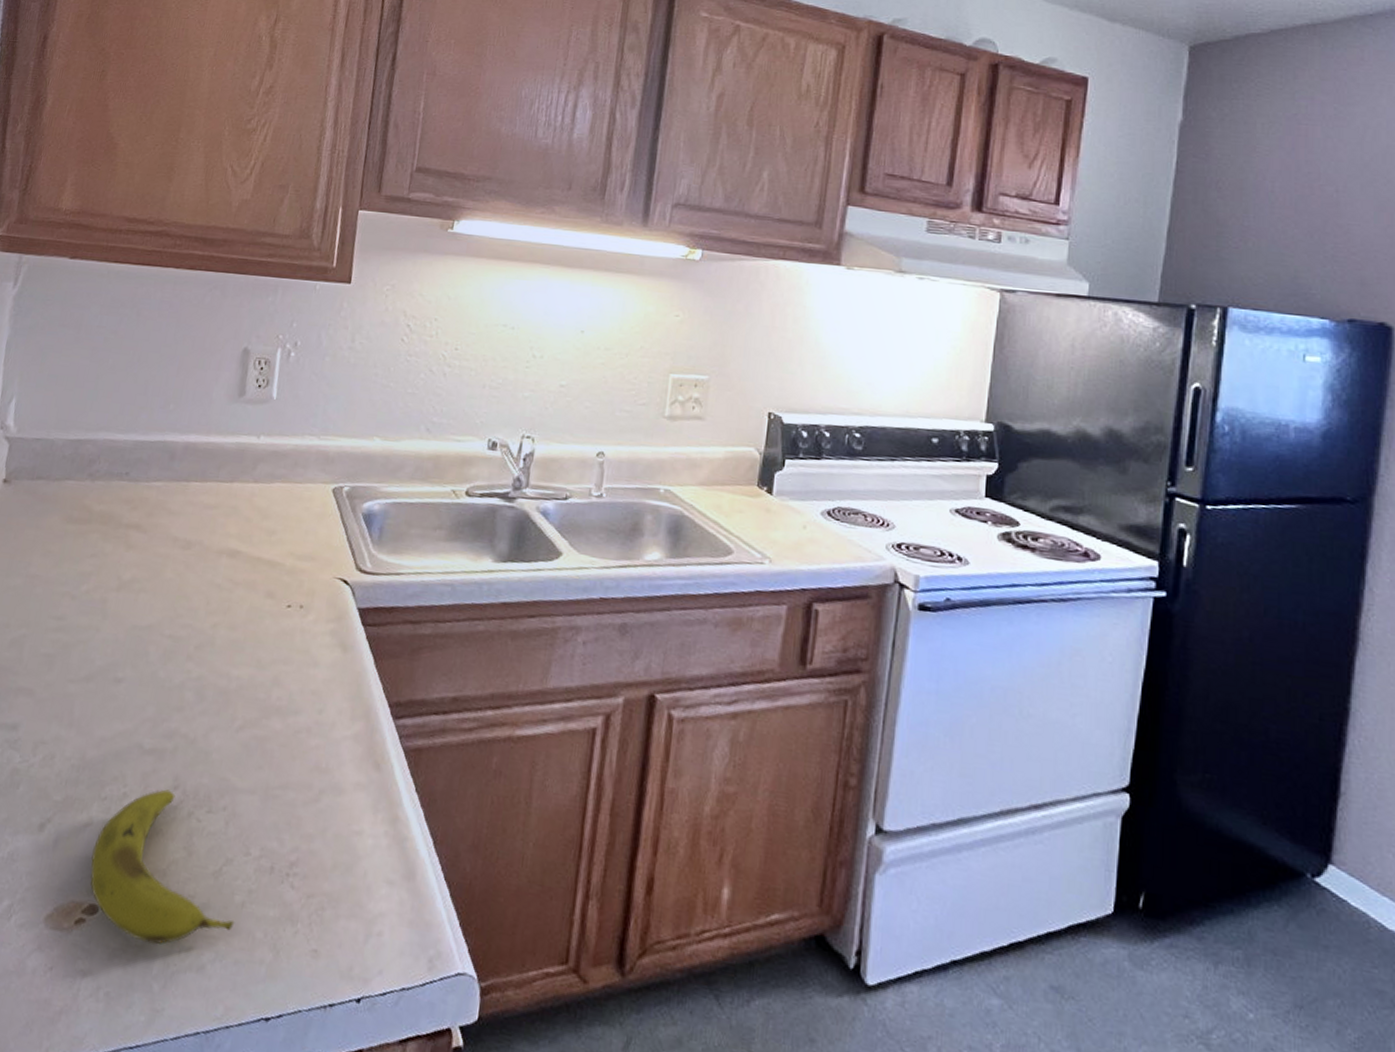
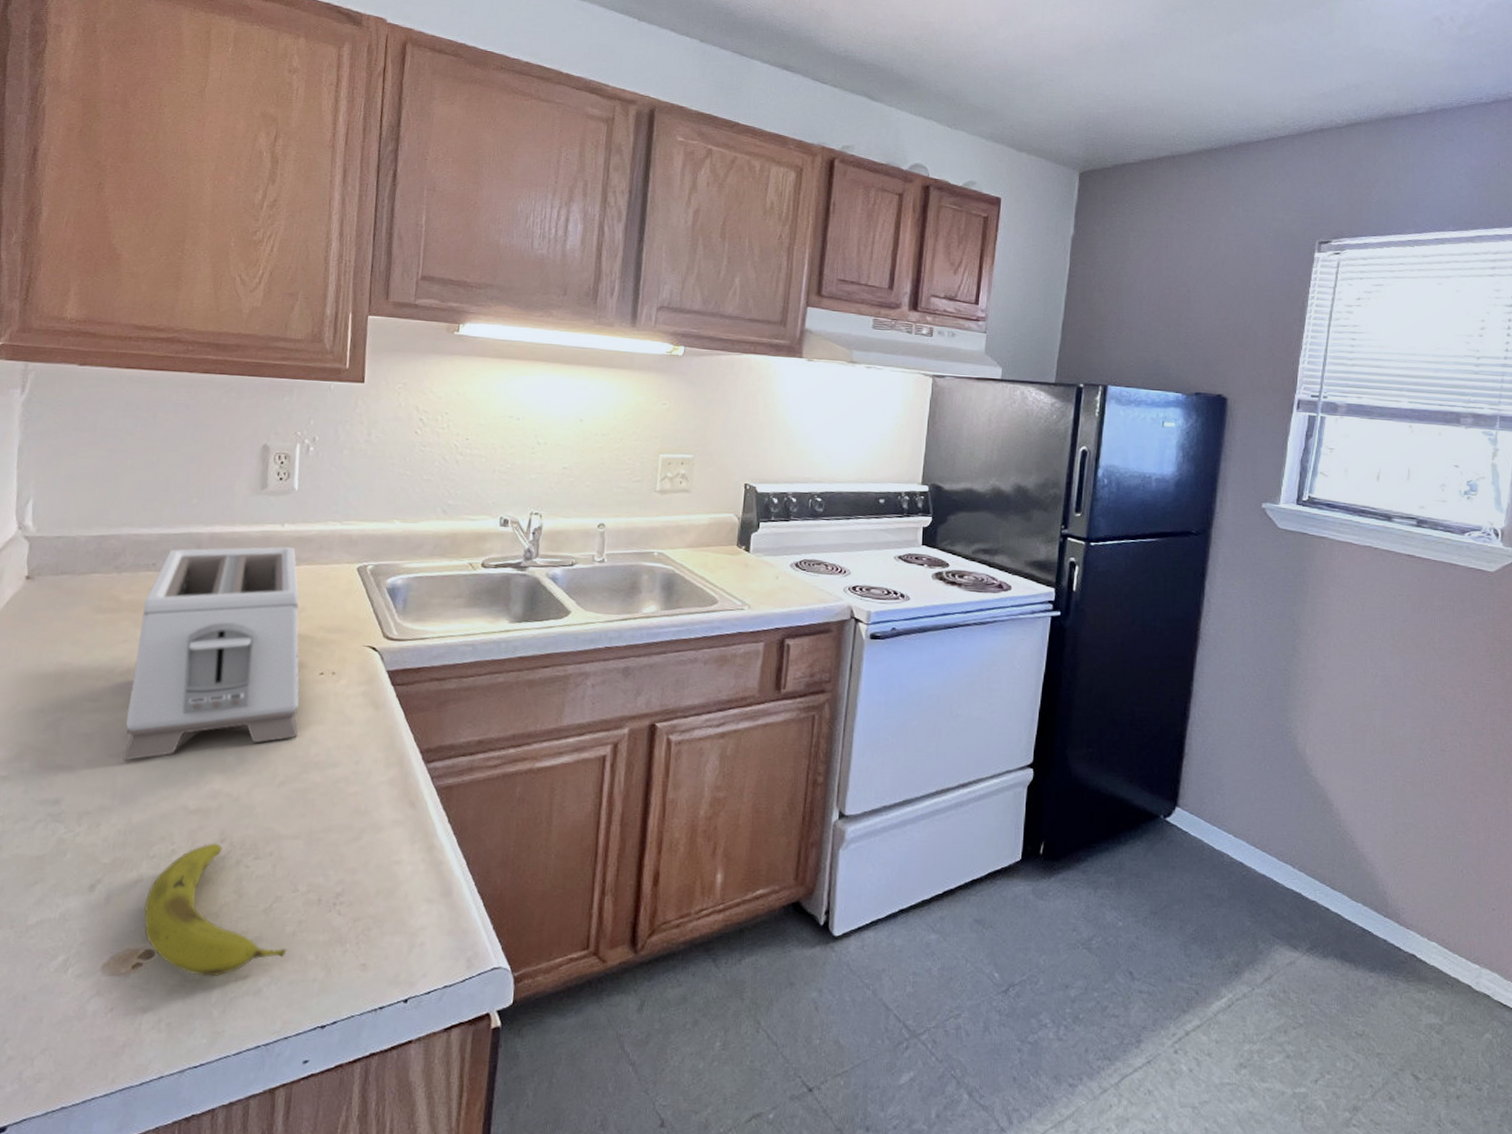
toaster: none [81,457,271,689] -> present [122,546,300,761]

